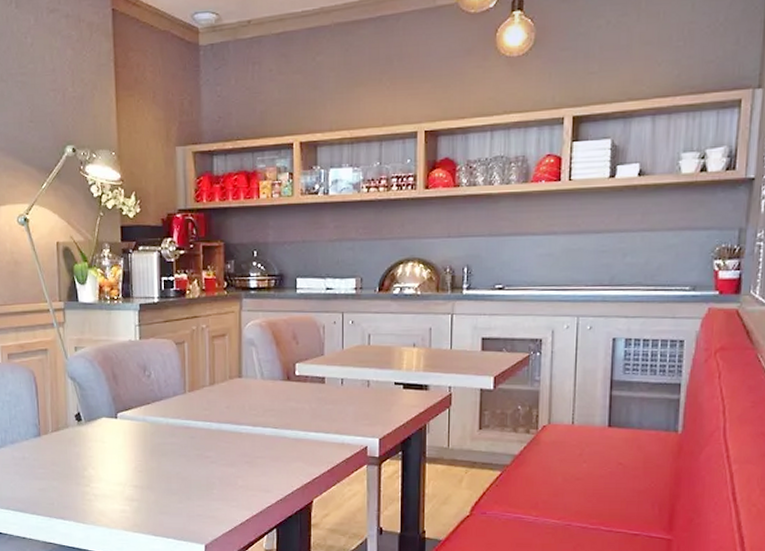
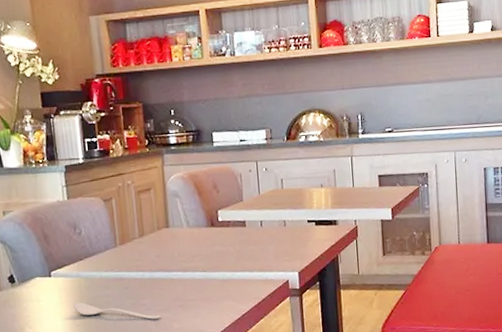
spoon: none [137,447,226,473] -> present [73,302,161,320]

